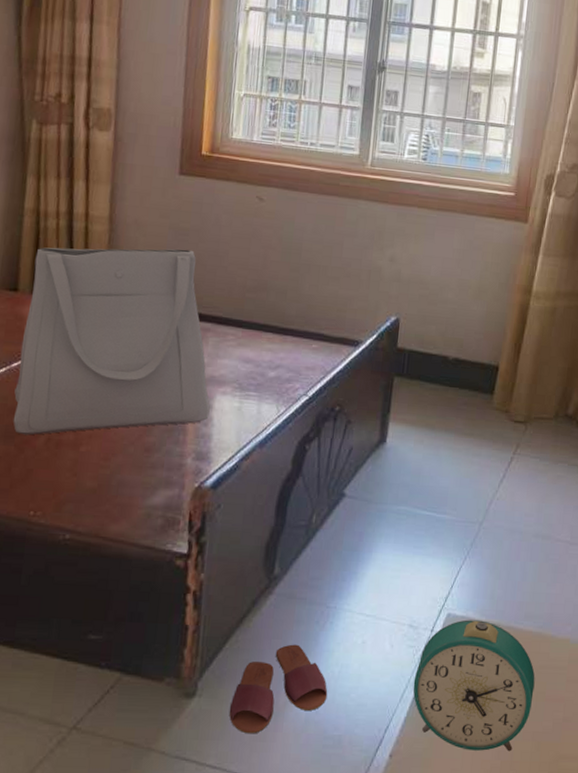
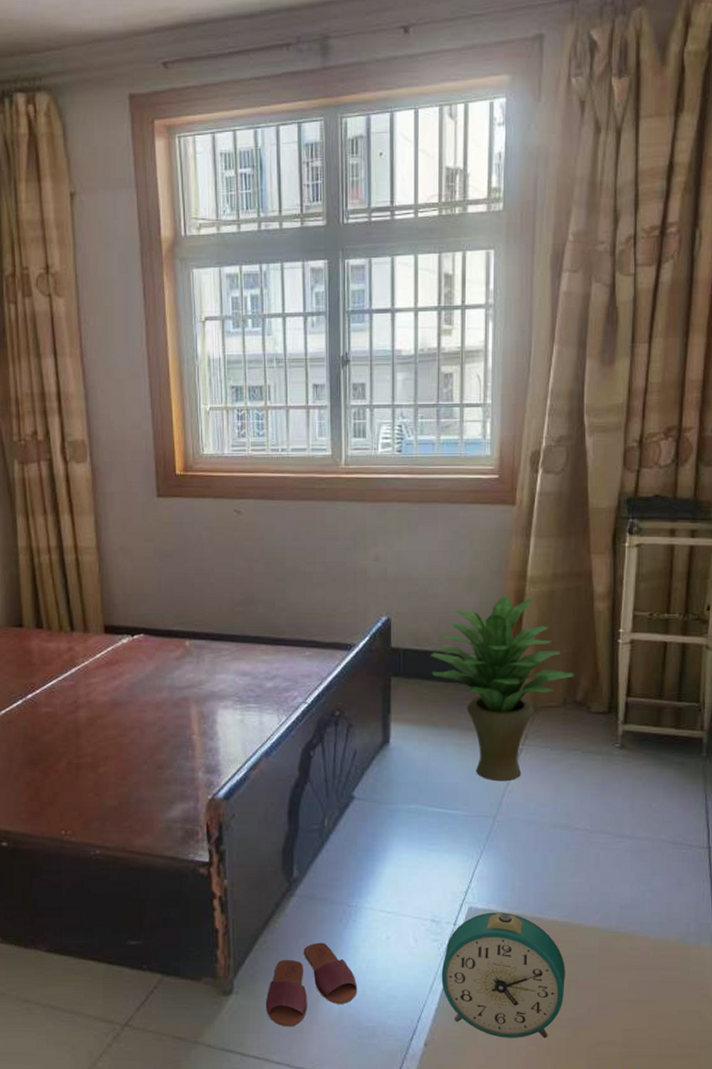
tote bag: present [13,247,210,436] -> none [33,570,214,761]
potted plant: none [434,308,568,489] -> present [431,596,574,782]

